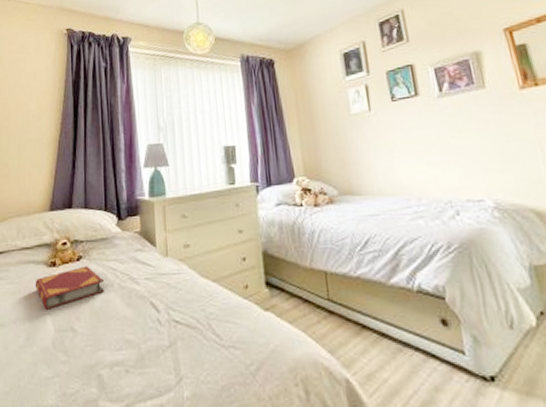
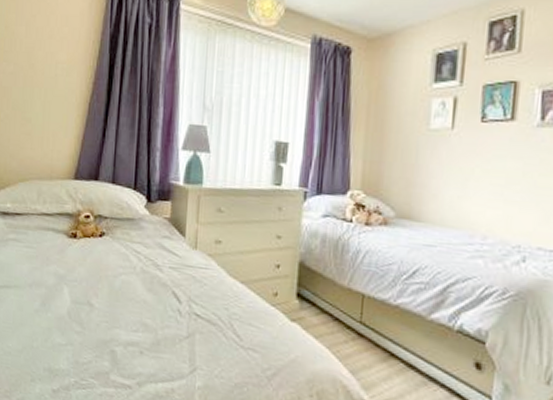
hardback book: present [35,265,105,310] -> none [53,243,127,280]

